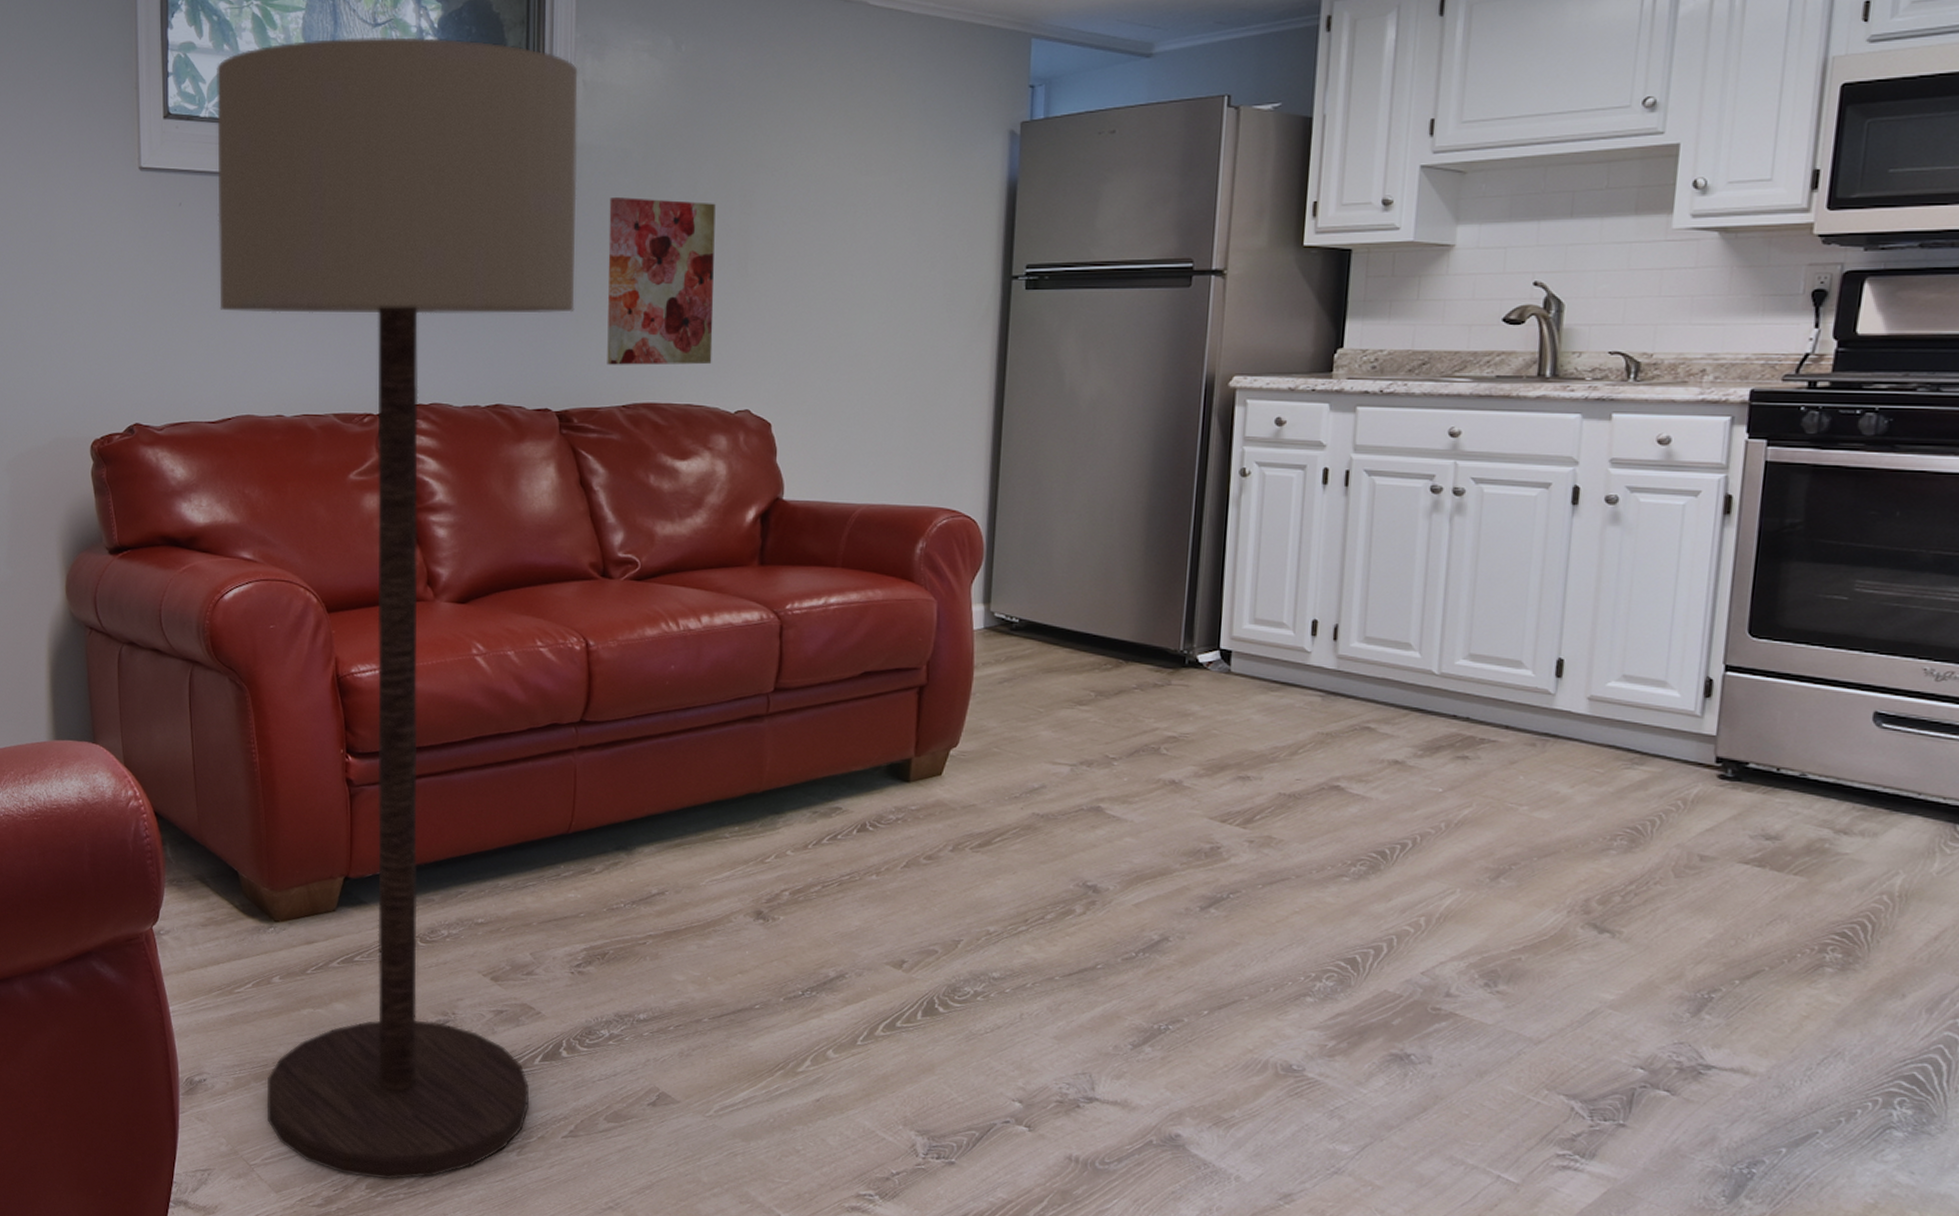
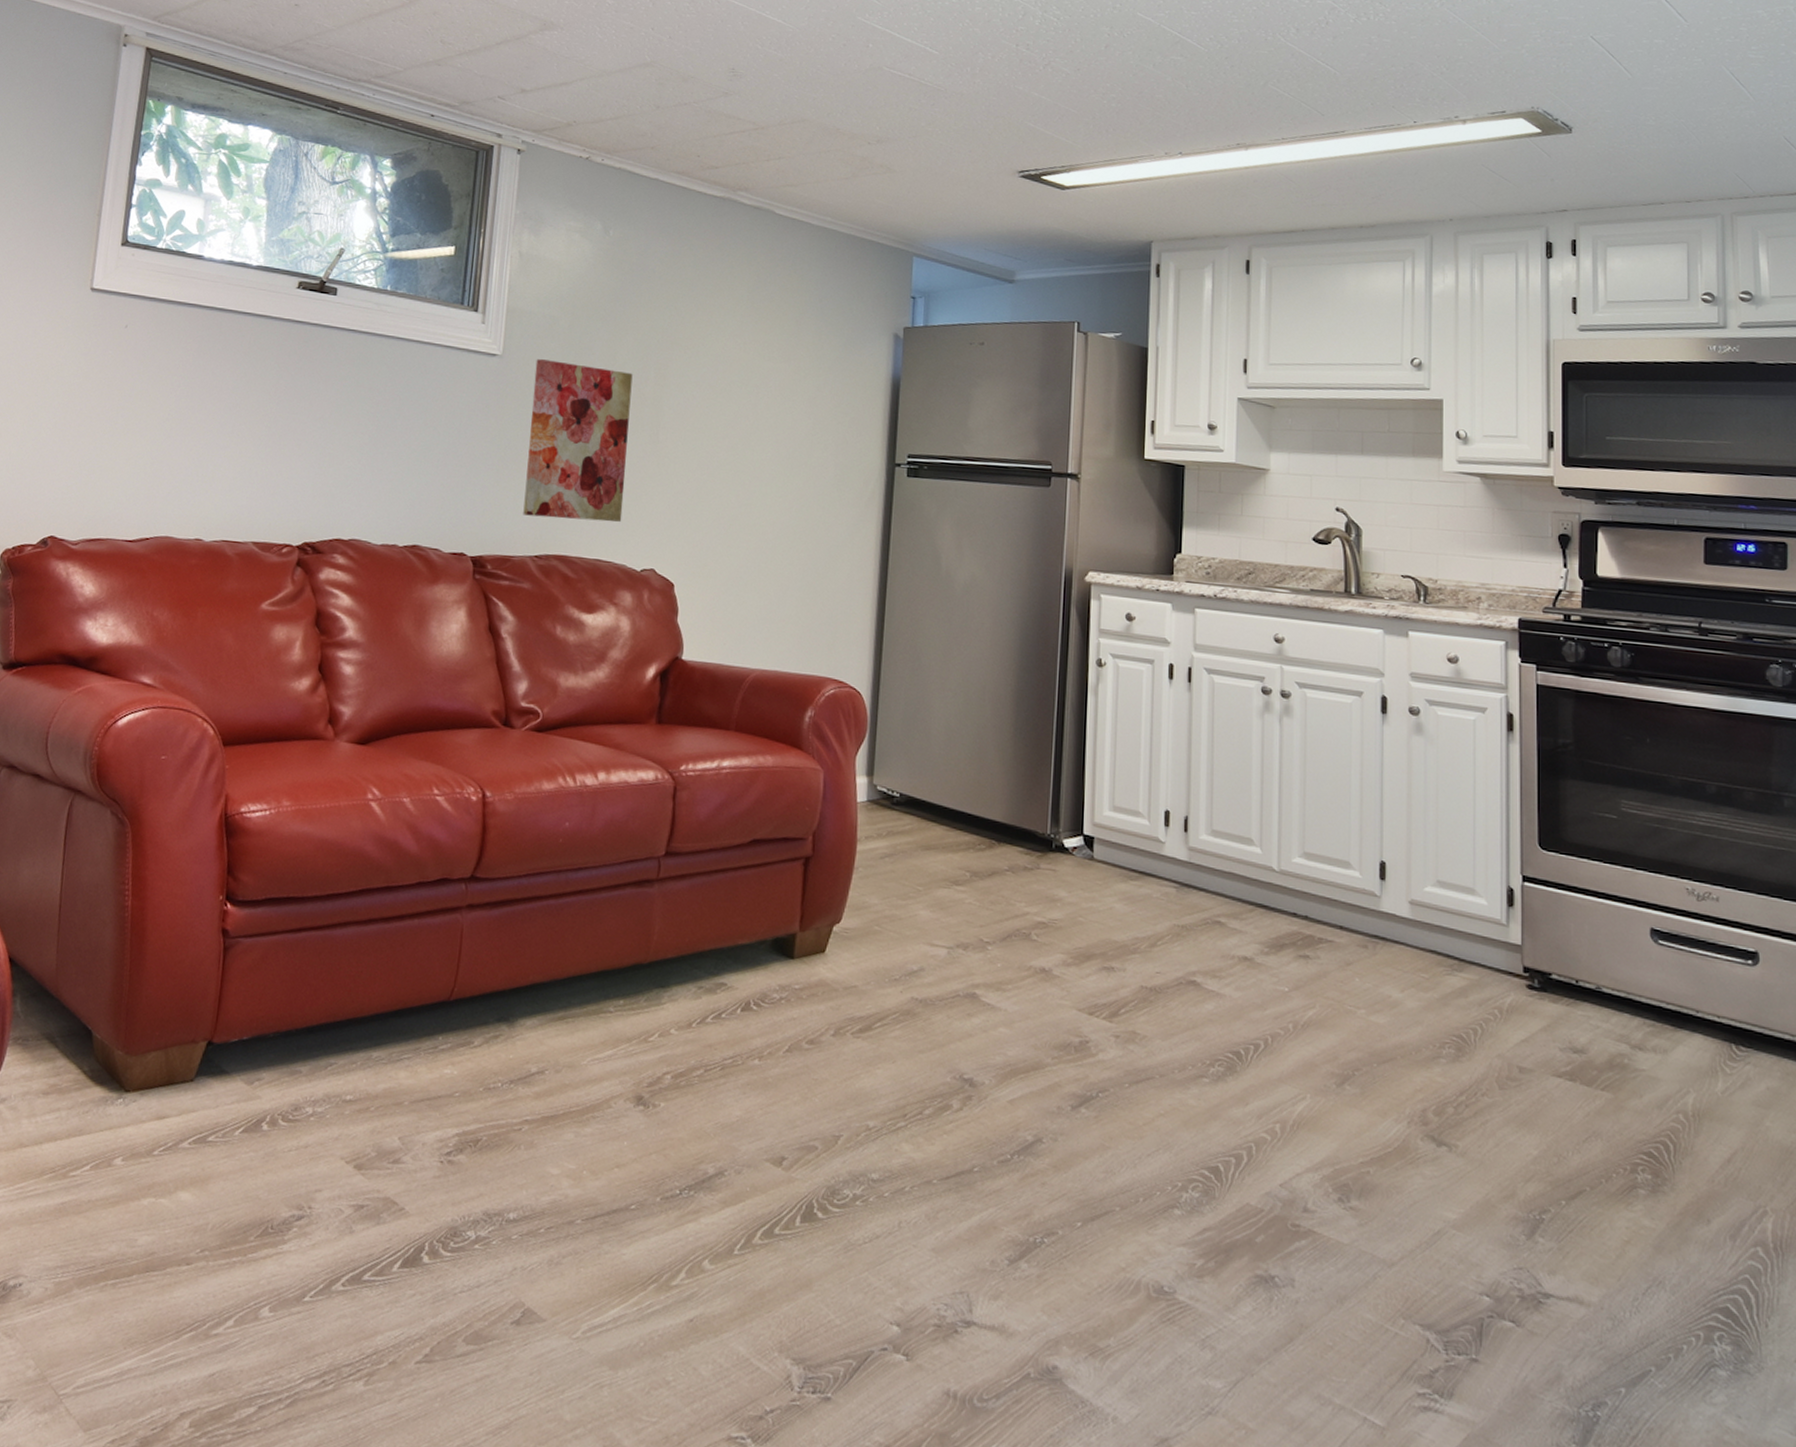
floor lamp: present [217,37,578,1180] -> none [86,189,516,1416]

